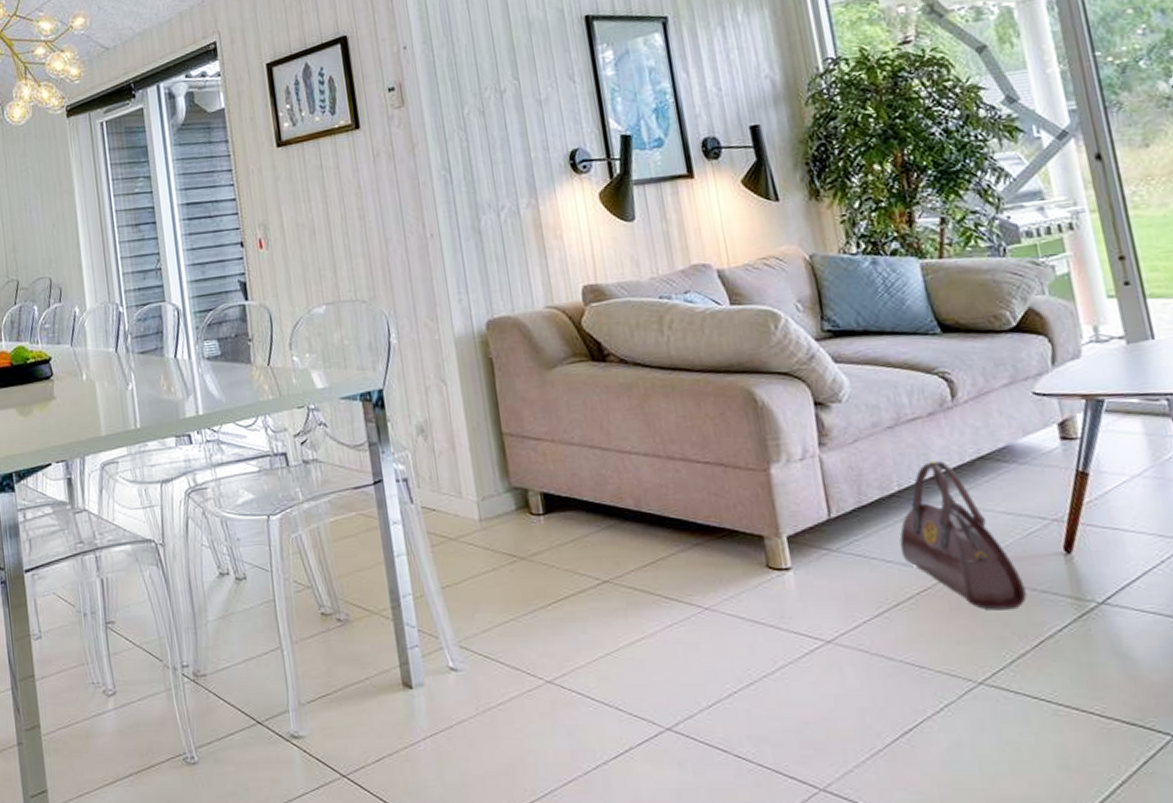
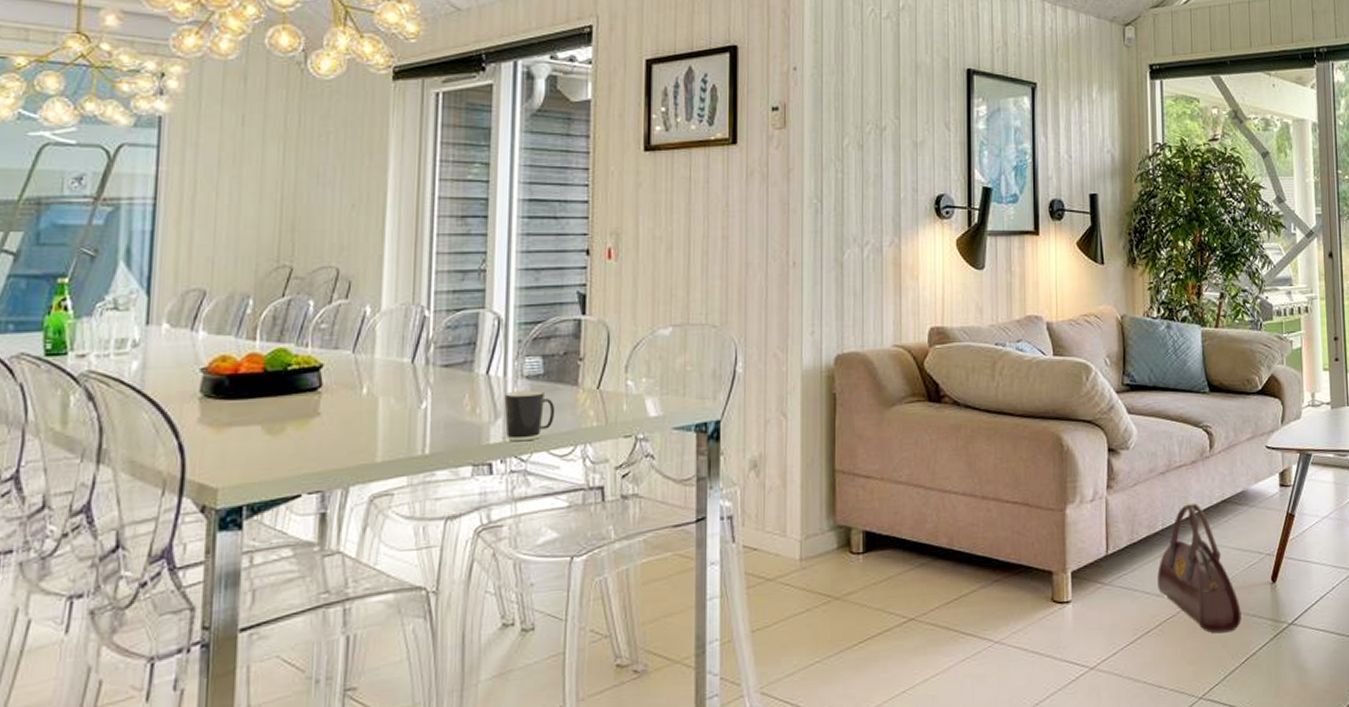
mug: none [192,369,236,415] -> present [504,390,555,442]

